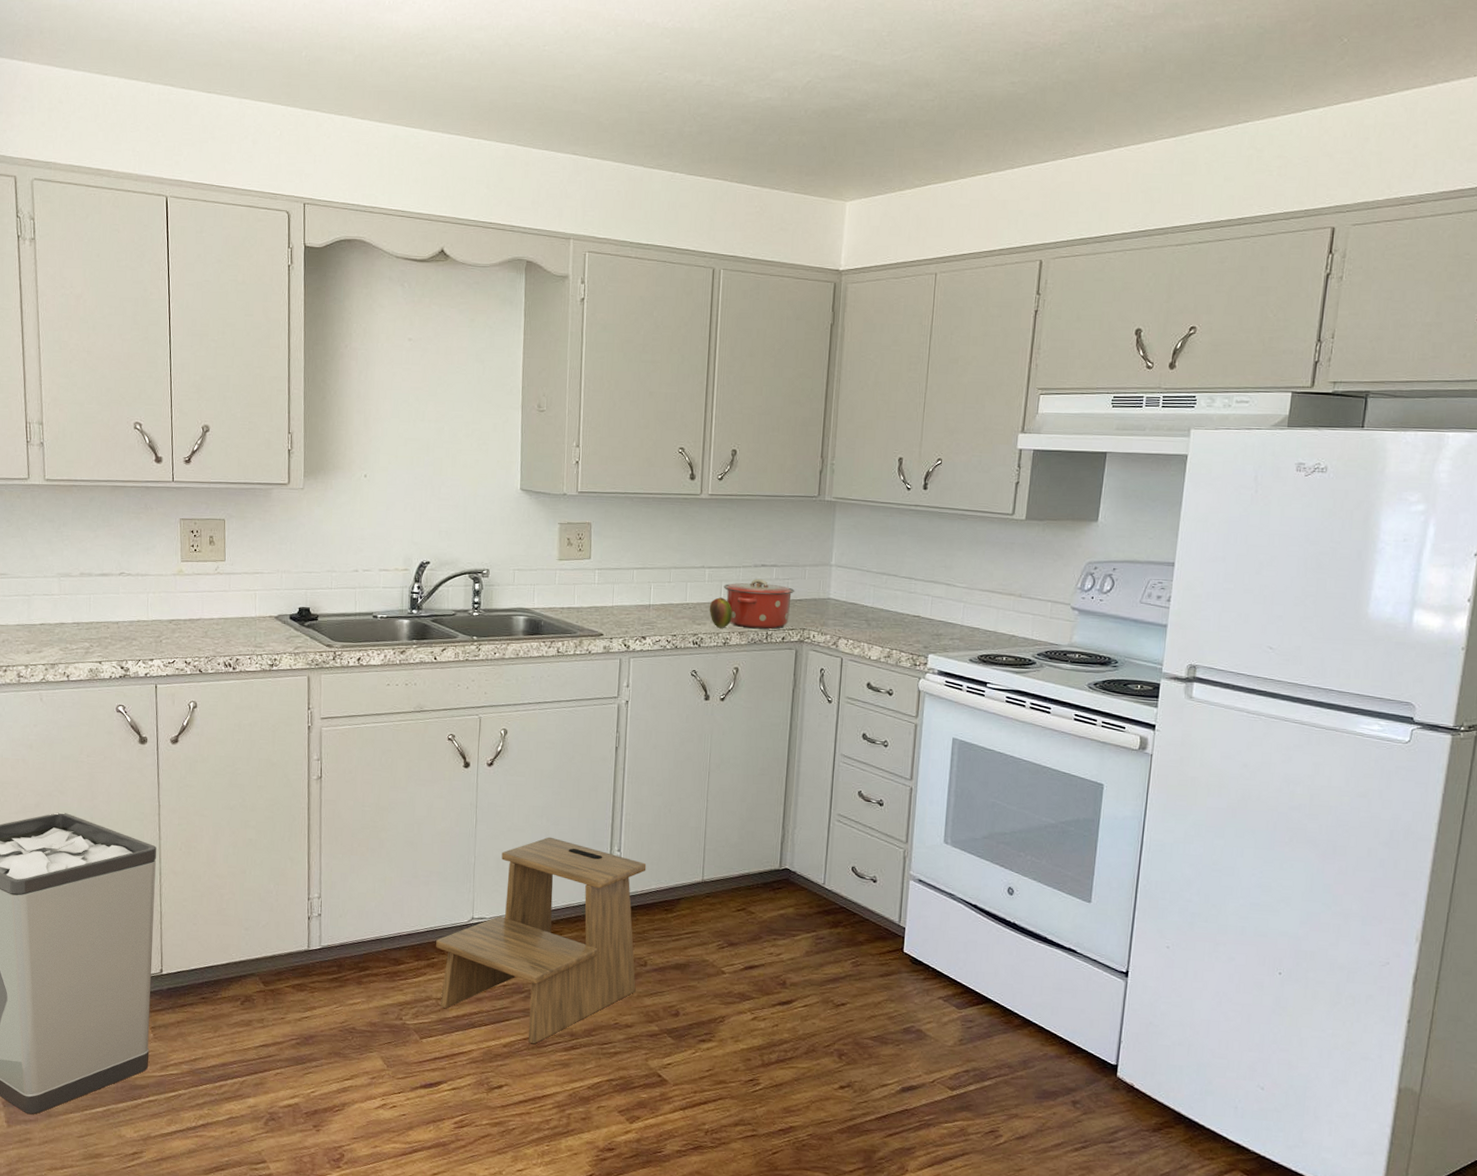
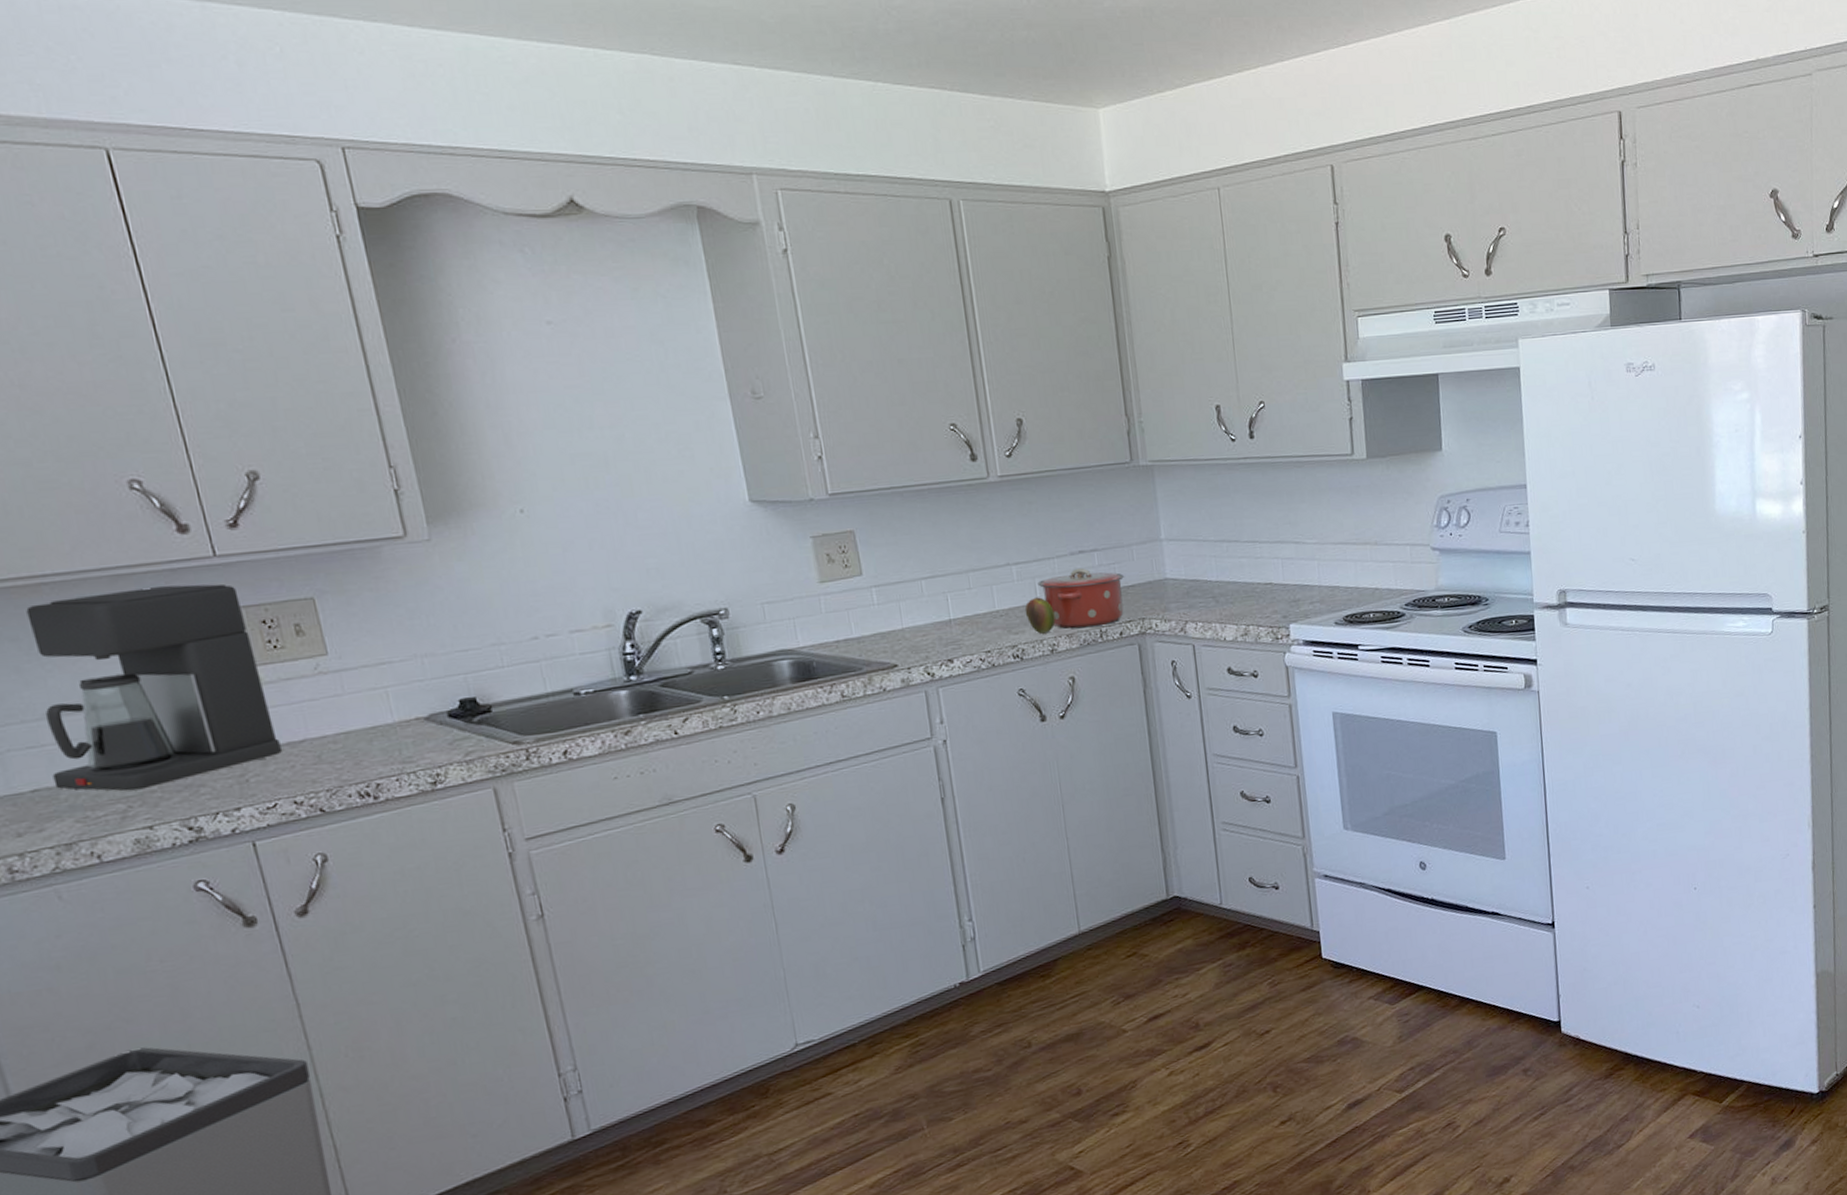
coffee maker: none [53,497,186,635] -> present [26,583,283,792]
step stool: present [436,836,647,1044] -> none [753,923,1024,1176]

